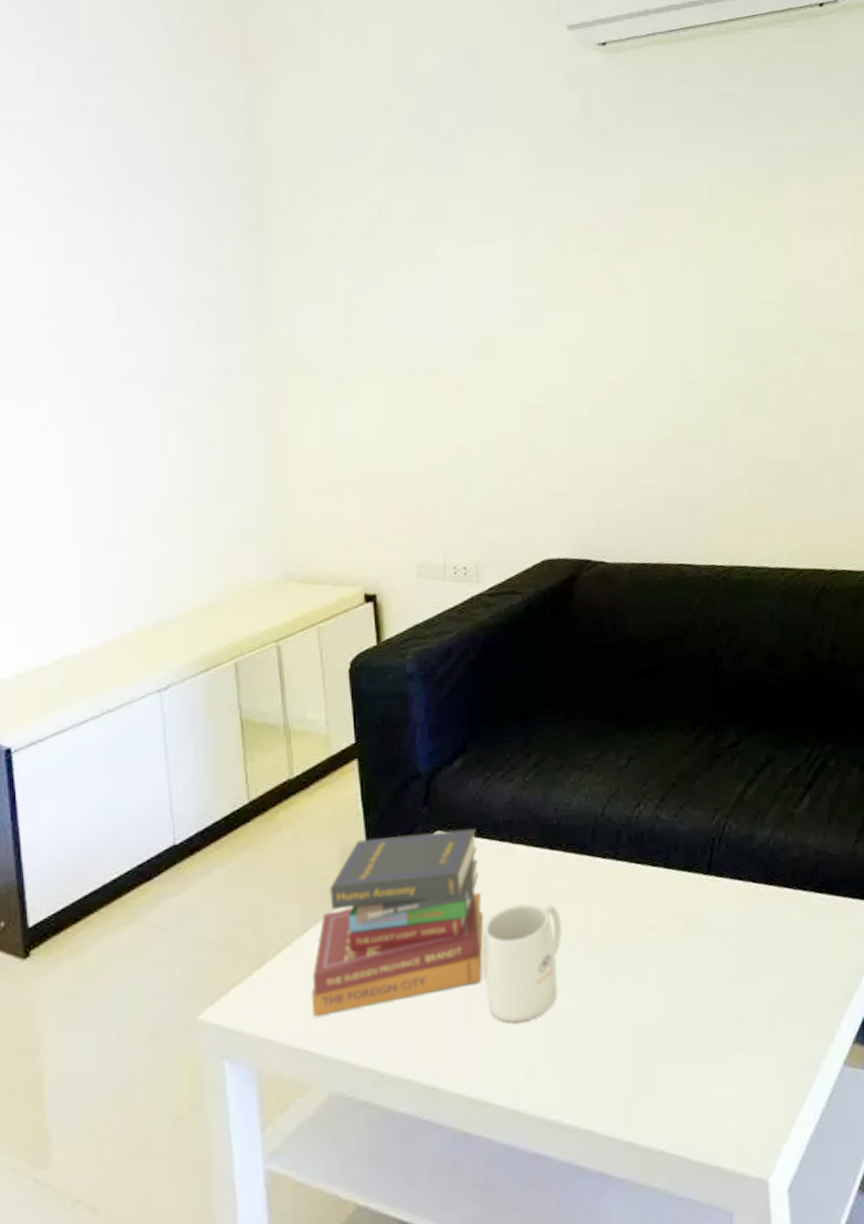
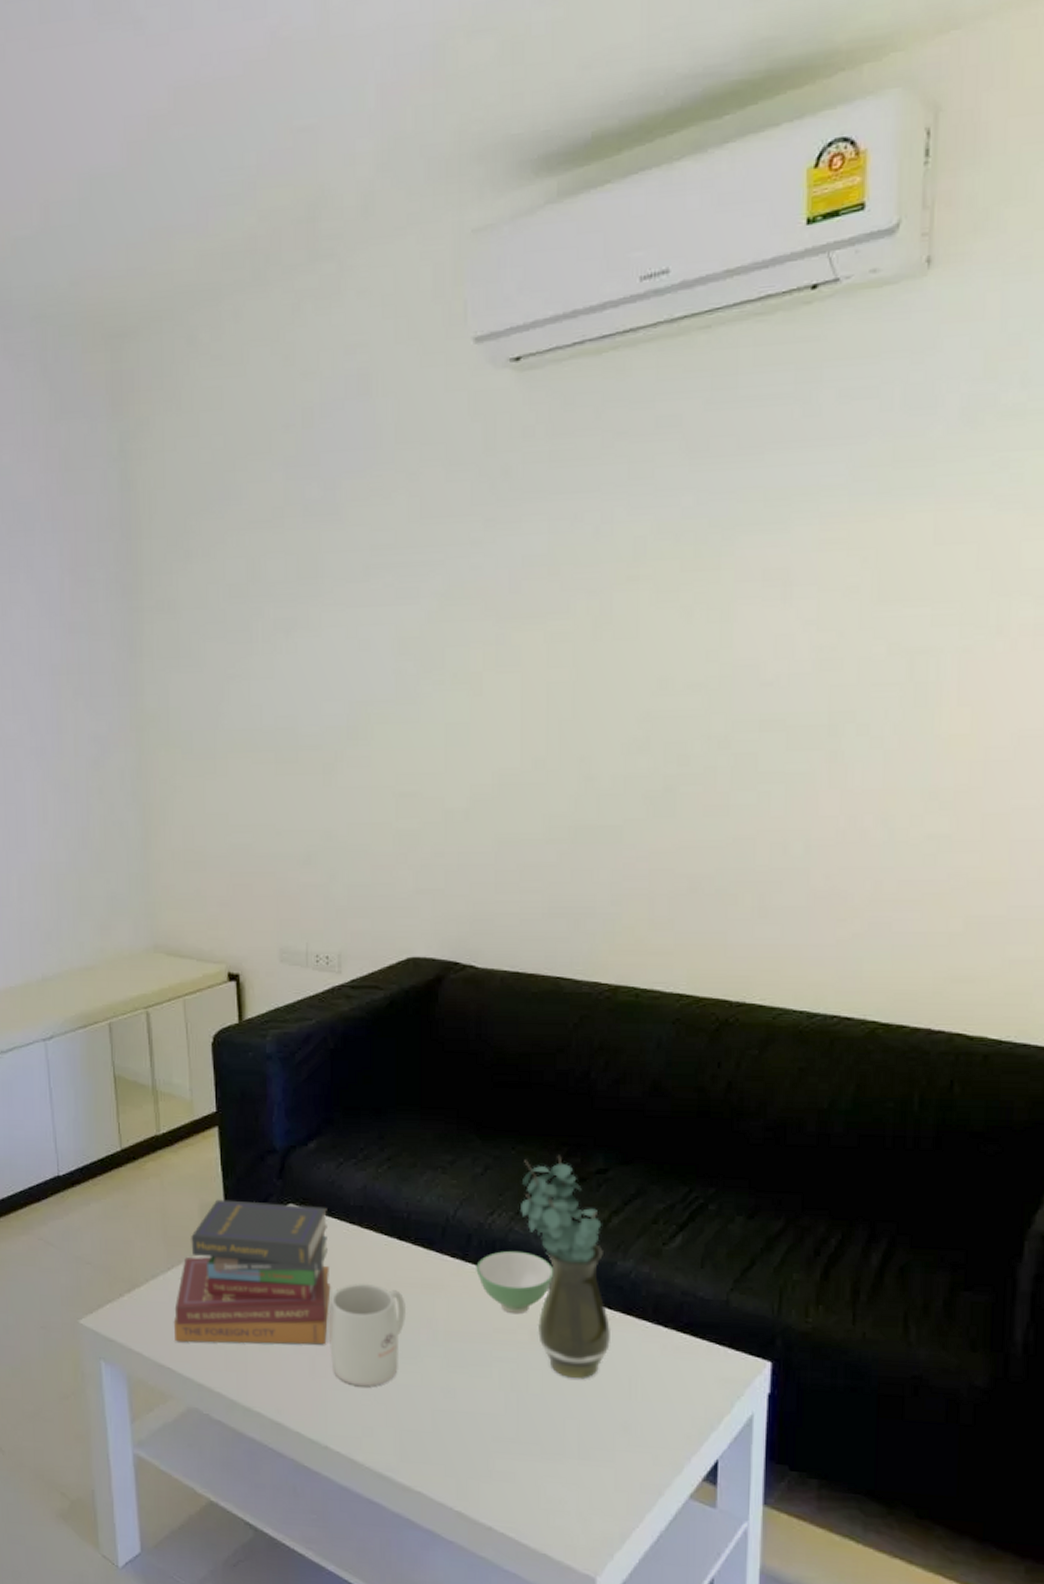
bowl: none [627,839,700,907] -> present [476,1250,553,1315]
vase: none [664,735,758,964] -> present [521,1155,612,1380]

